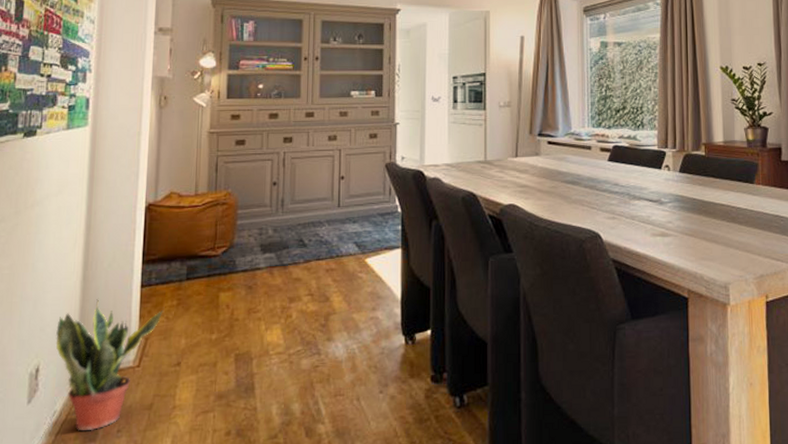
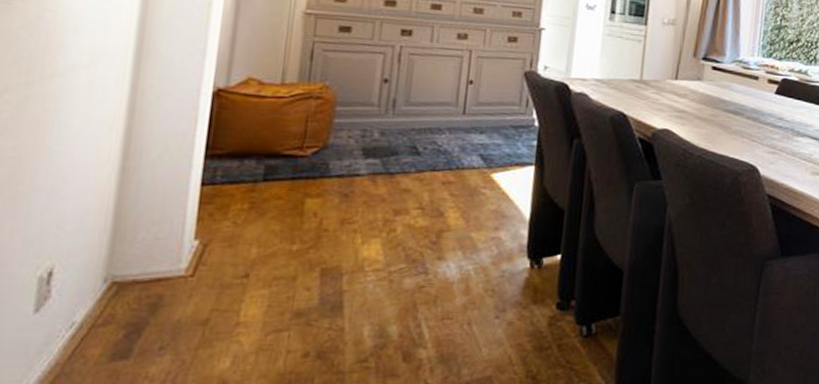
potted plant: present [55,298,164,431] -> none [78,194,230,347]

